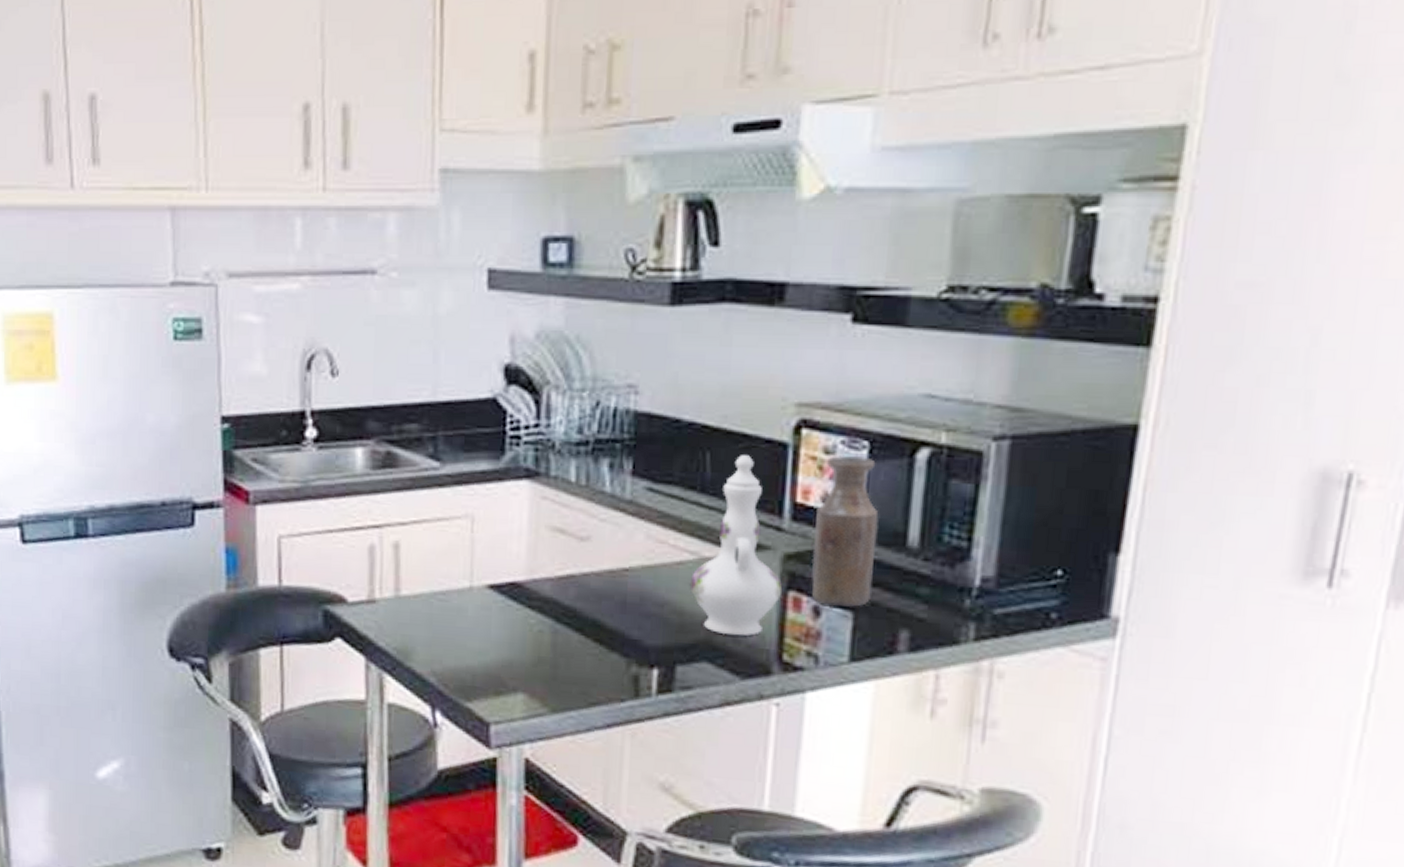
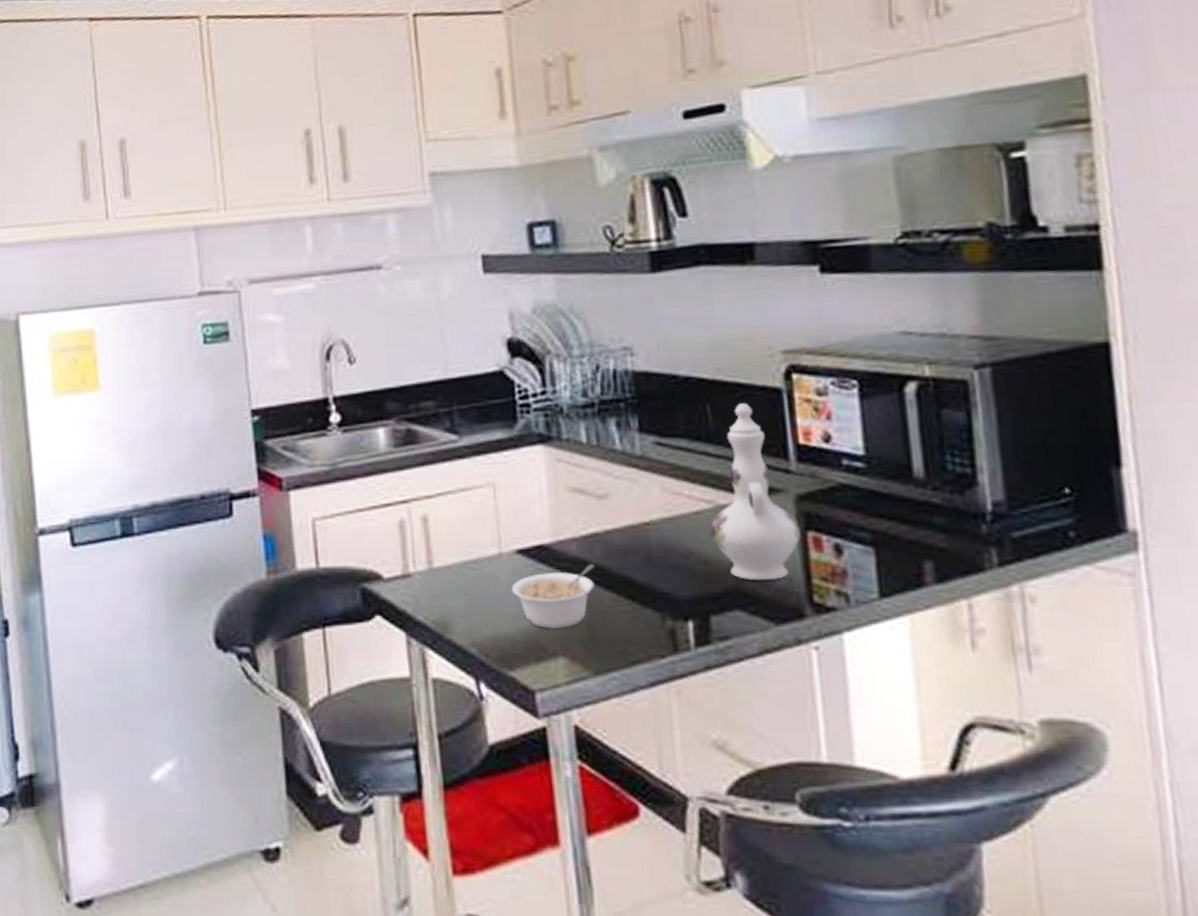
legume: none [478,604,566,665] -> present [511,563,595,628]
bottle: present [811,454,879,608] -> none [820,395,889,543]

